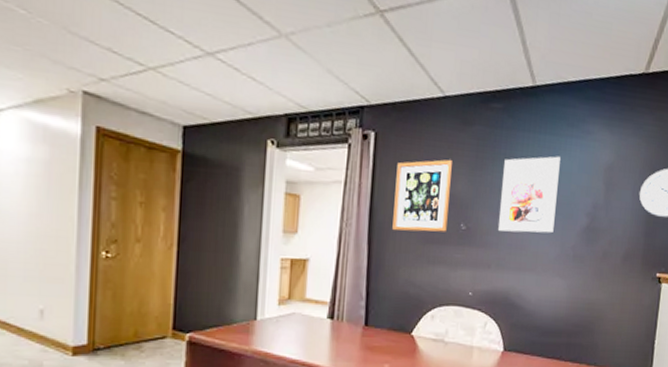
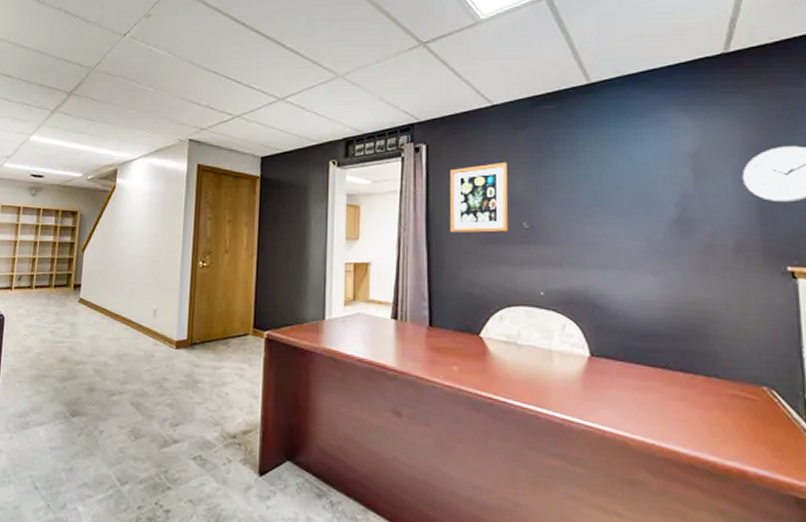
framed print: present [498,156,561,234] -> none [565,148,635,228]

